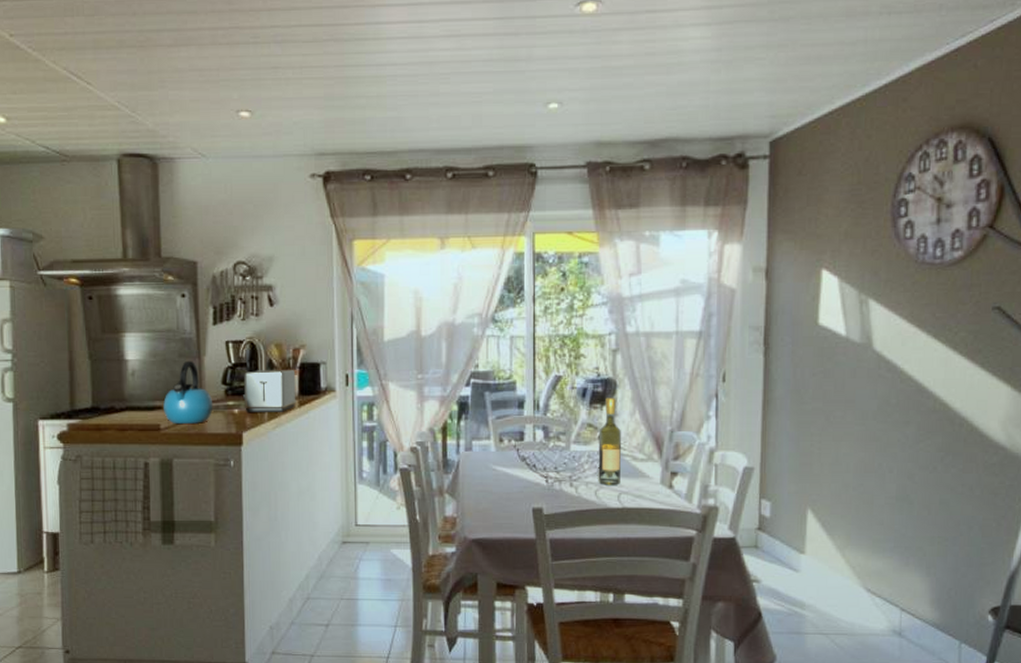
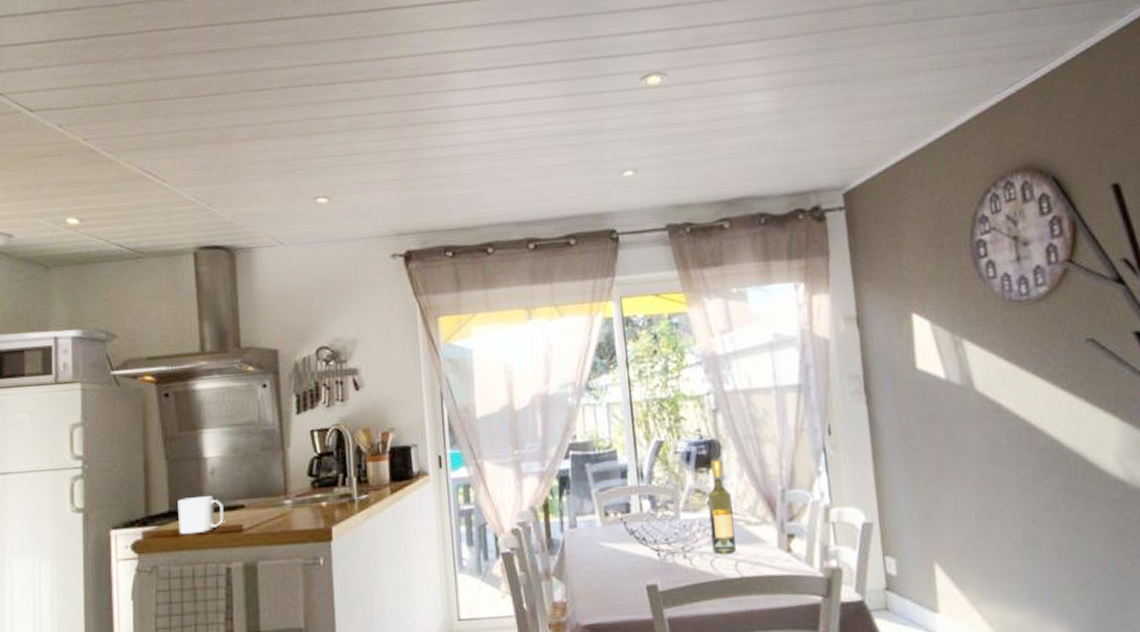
mug: none [100,396,143,430] -> present [178,496,224,535]
kettle: present [163,361,213,425] -> none [246,454,300,524]
toaster: present [243,369,296,413] -> none [331,454,388,505]

